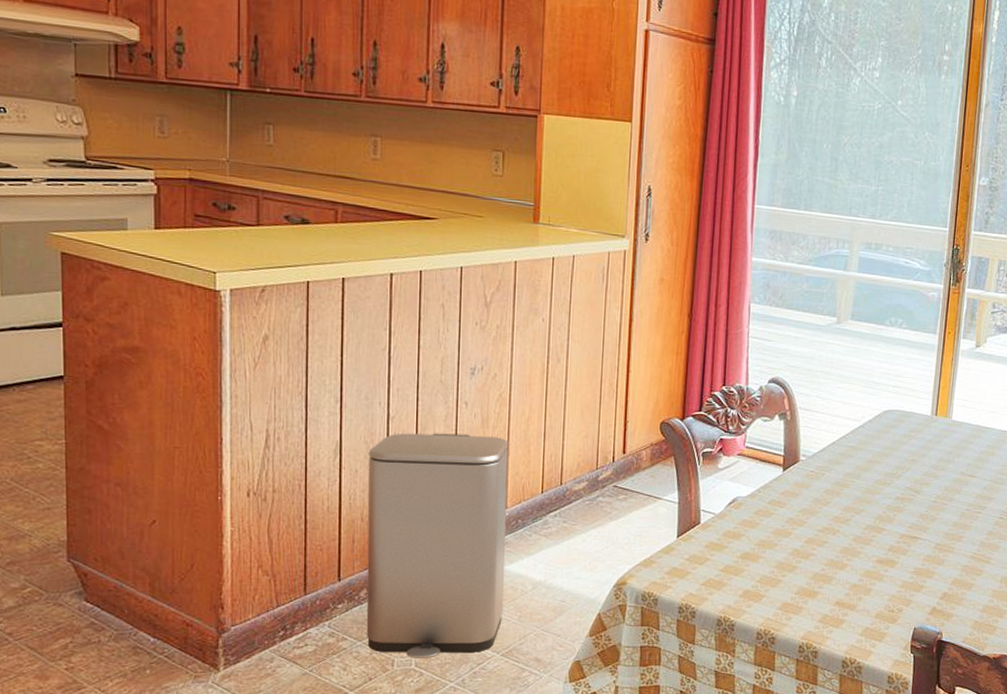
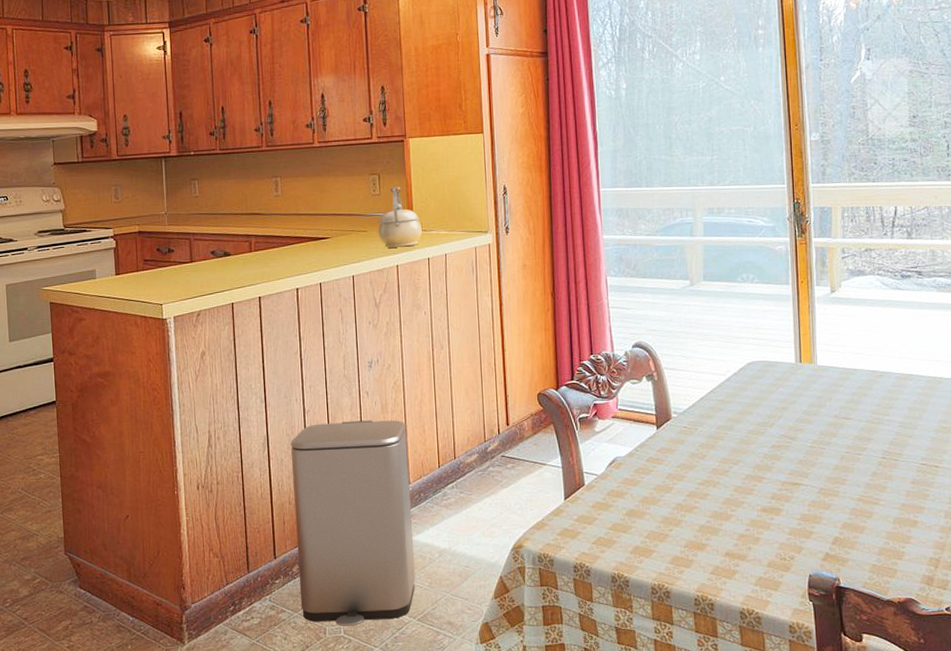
kettle: none [496,168,550,242] -> present [377,186,423,248]

